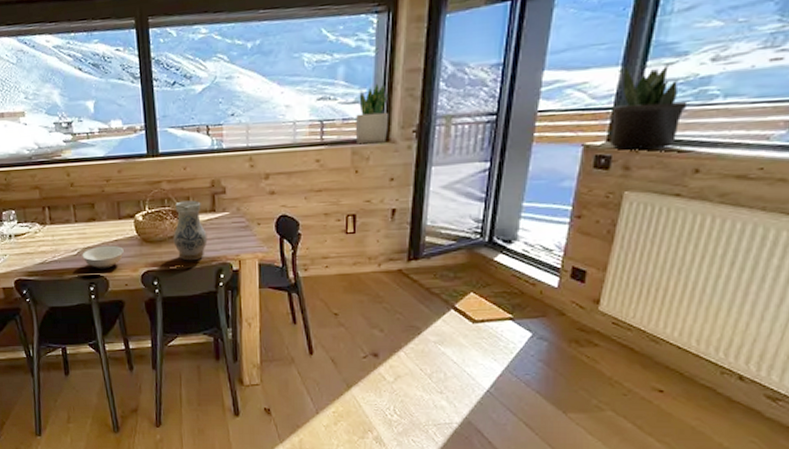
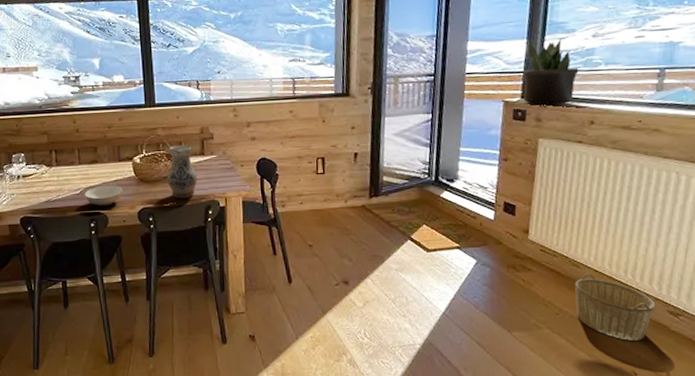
planter: present [355,83,389,145] -> none [321,49,348,99]
basket: none [649,350,750,427] -> present [575,273,656,341]

